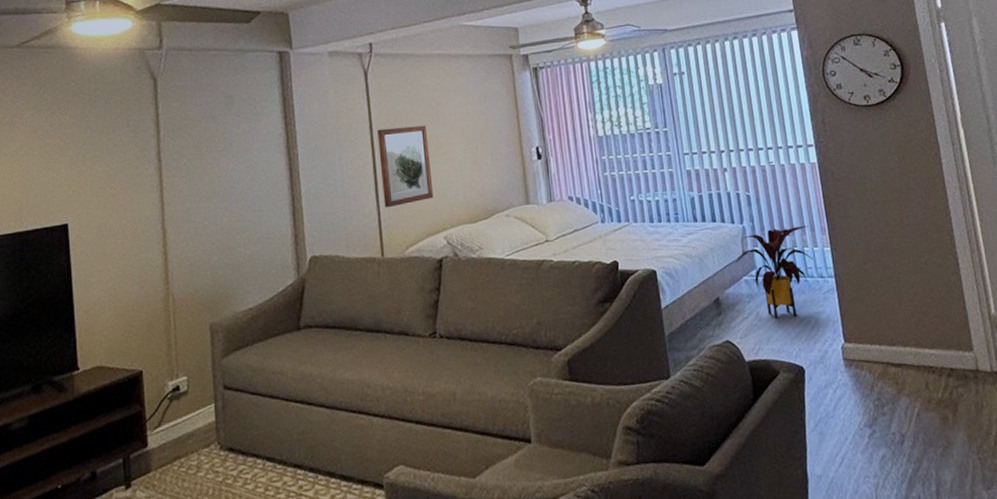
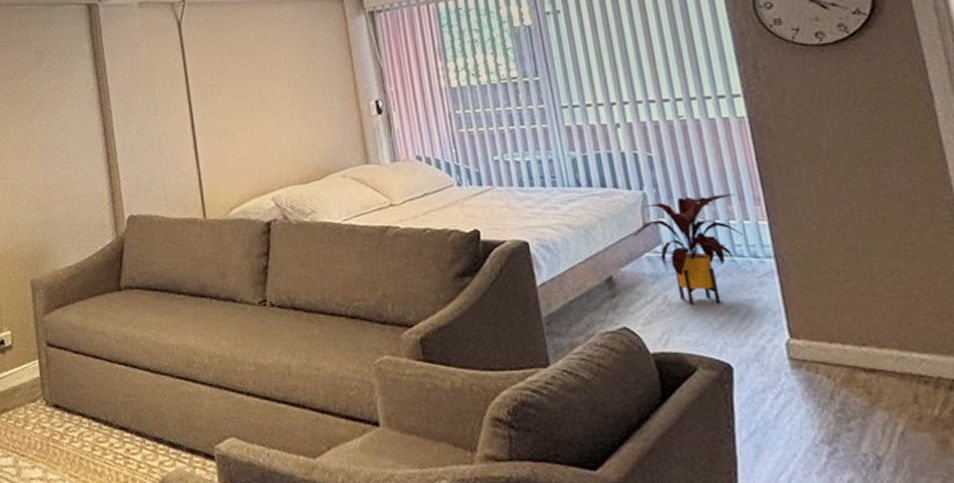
wall art: present [377,125,434,208] -> none [194,78,259,167]

